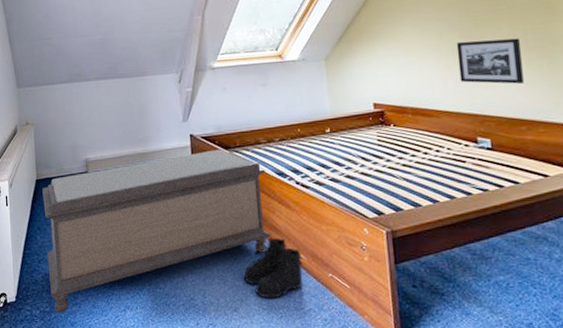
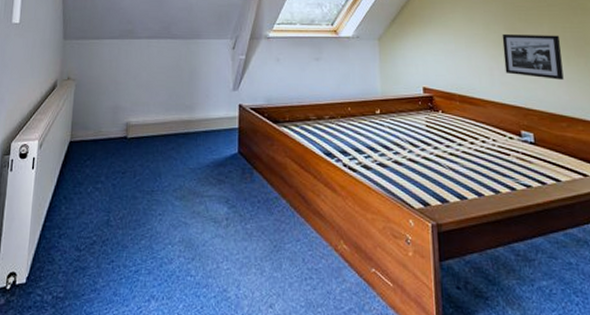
bench: present [42,149,271,313] -> none [67,123,314,300]
boots: present [243,236,303,299] -> none [282,222,346,295]

